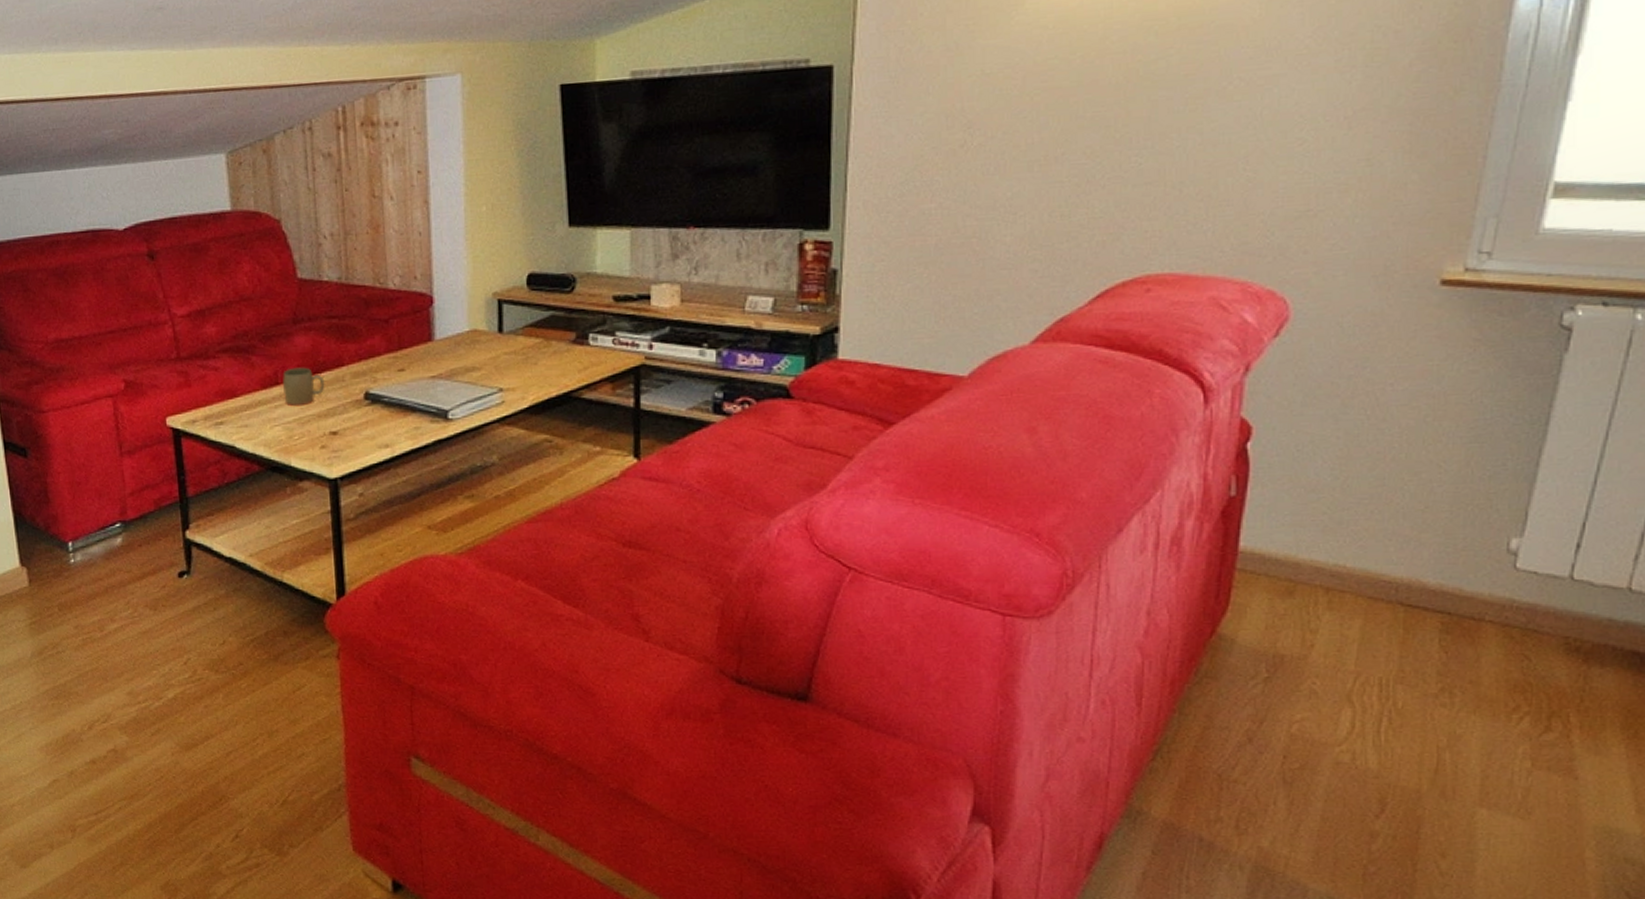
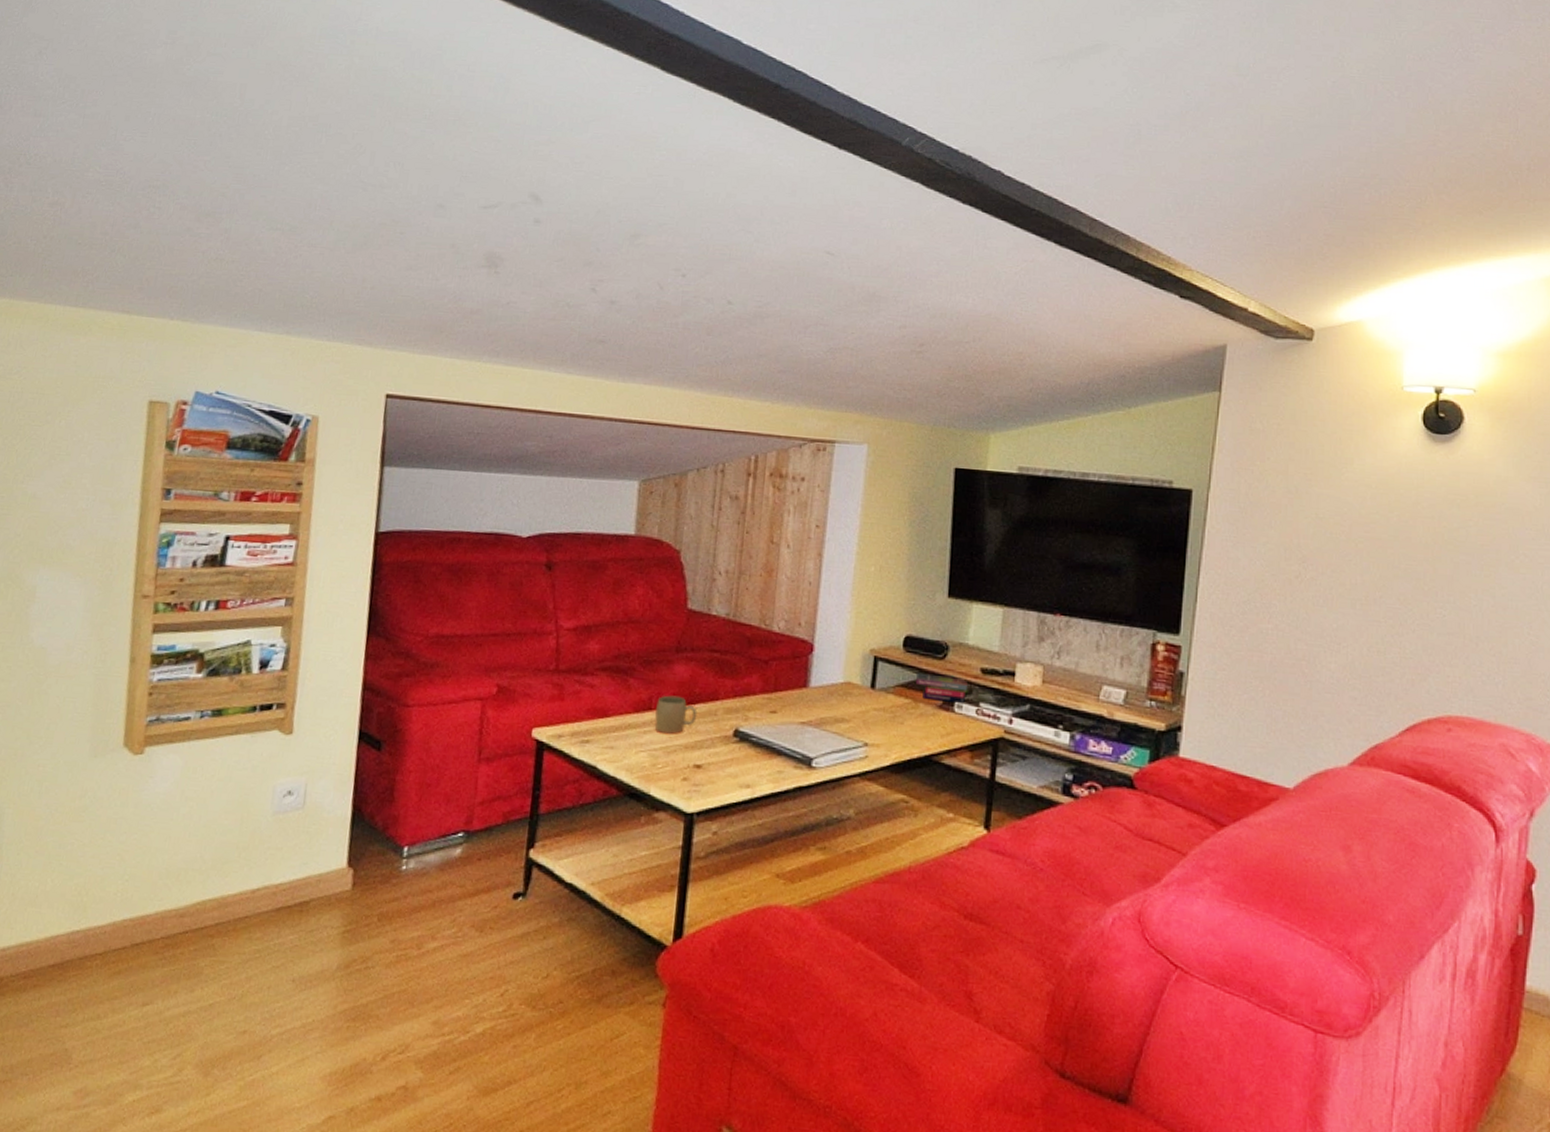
books: none [545,308,602,336] -> present [916,672,969,704]

